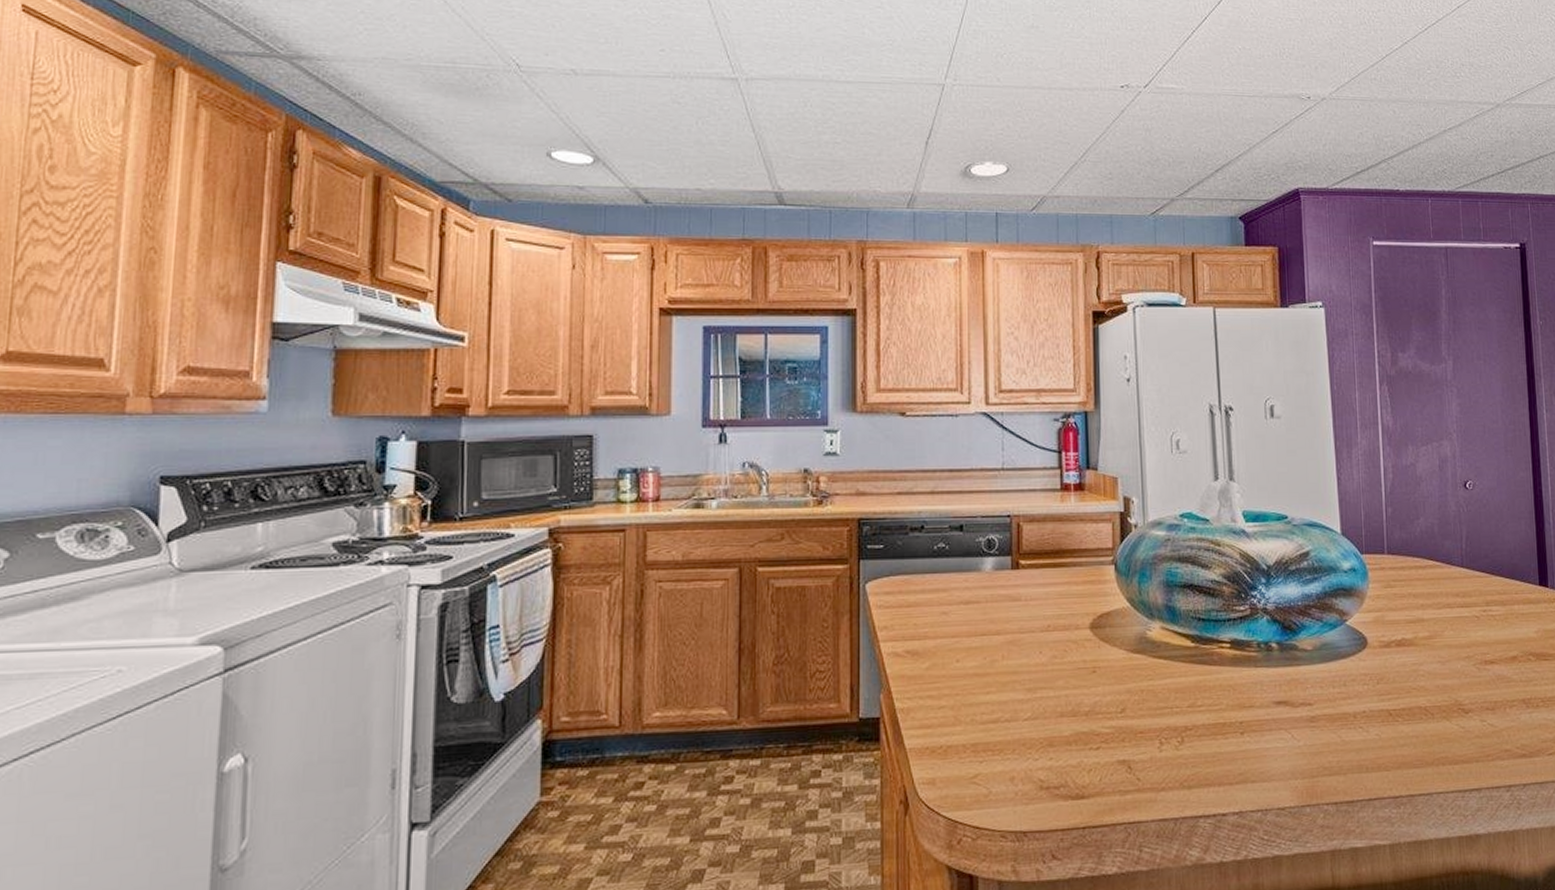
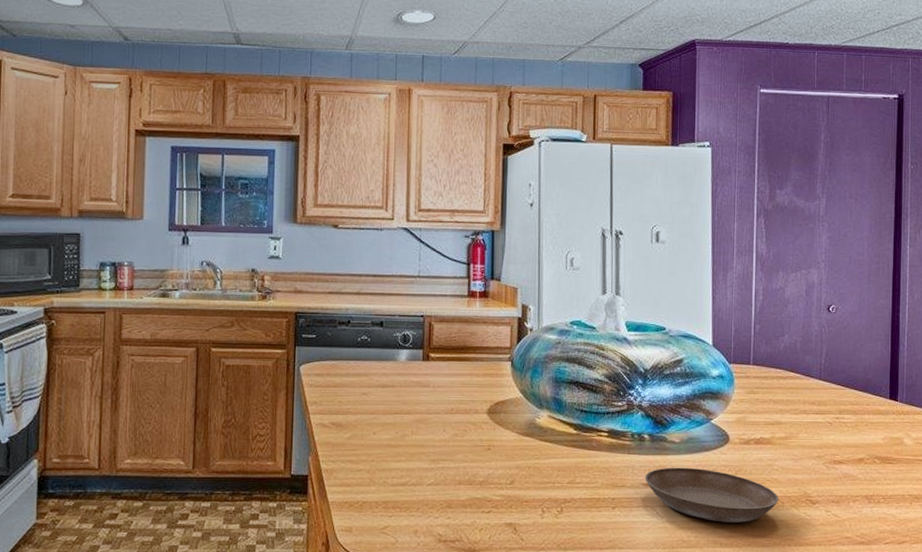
saucer: none [1275,679,1428,743] -> present [644,467,779,523]

